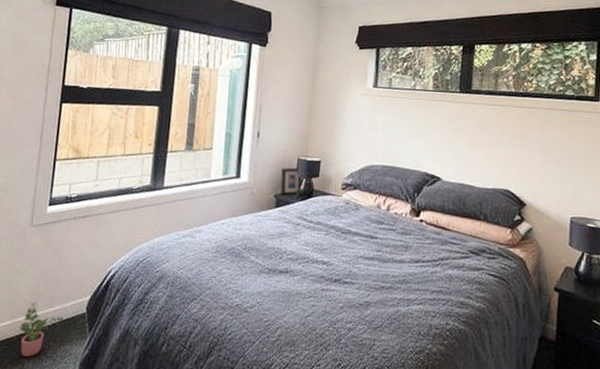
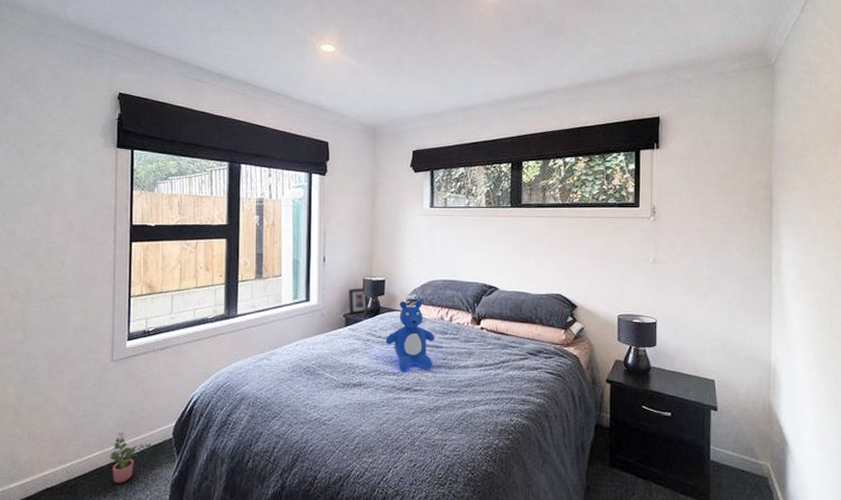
teddy bear: none [316,185,370,262] -> present [385,300,435,372]

